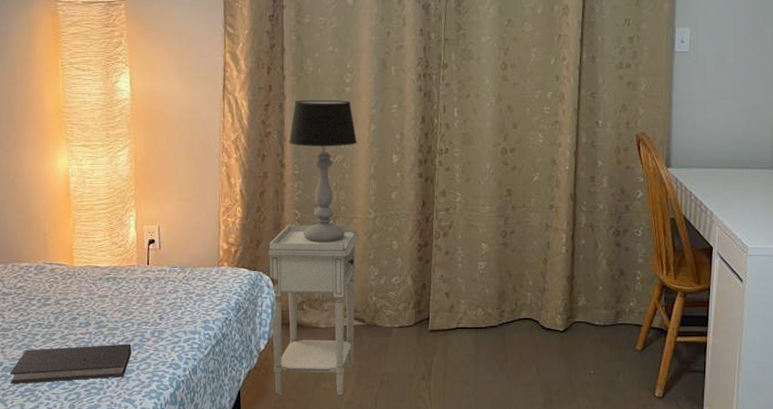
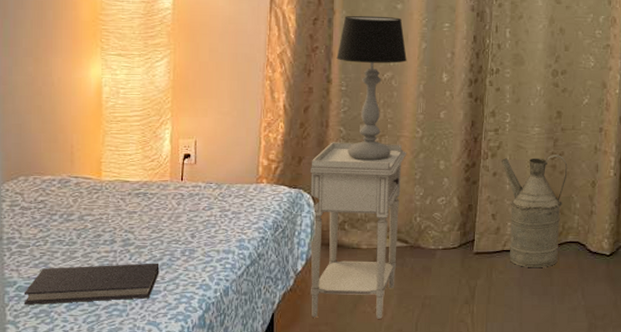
watering can: none [452,232,519,344] -> present [501,154,568,267]

